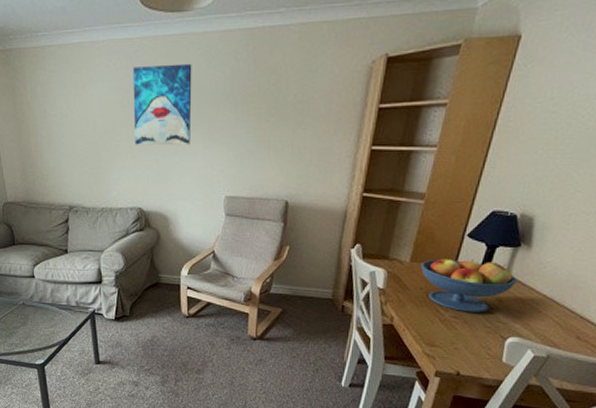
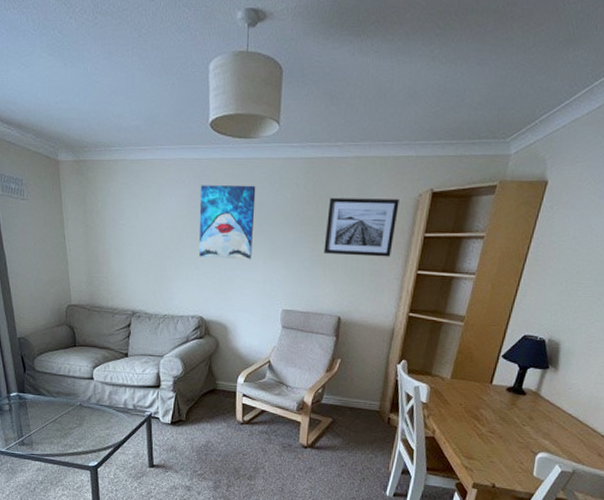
wall art: none [268,68,350,134] -> present [324,197,399,257]
fruit bowl: present [420,259,517,313] -> none [460,377,546,429]

